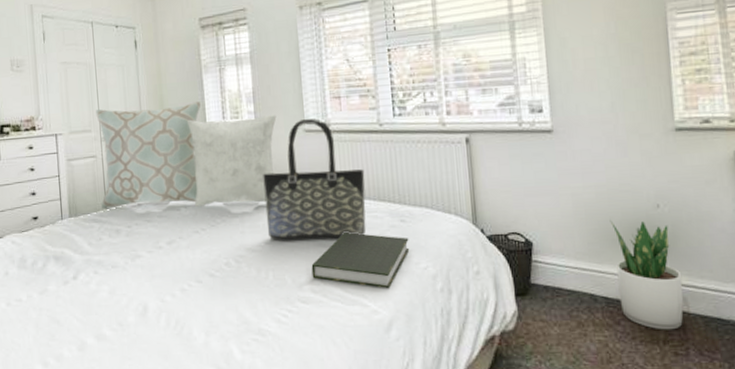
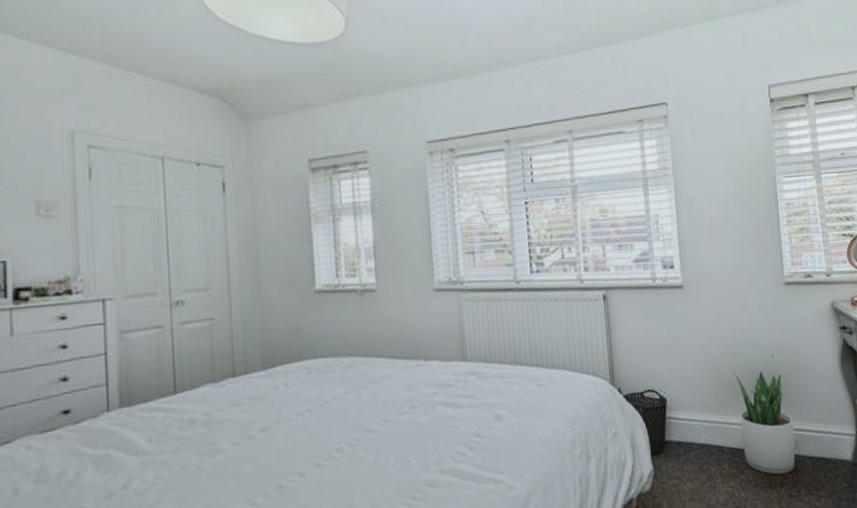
pillow: present [96,101,201,208] -> none [164,257,308,393]
pillow: present [187,114,277,208] -> none [291,271,402,385]
tote bag: present [263,118,366,242] -> none [384,275,502,418]
book: present [311,232,410,289] -> none [440,401,548,461]

